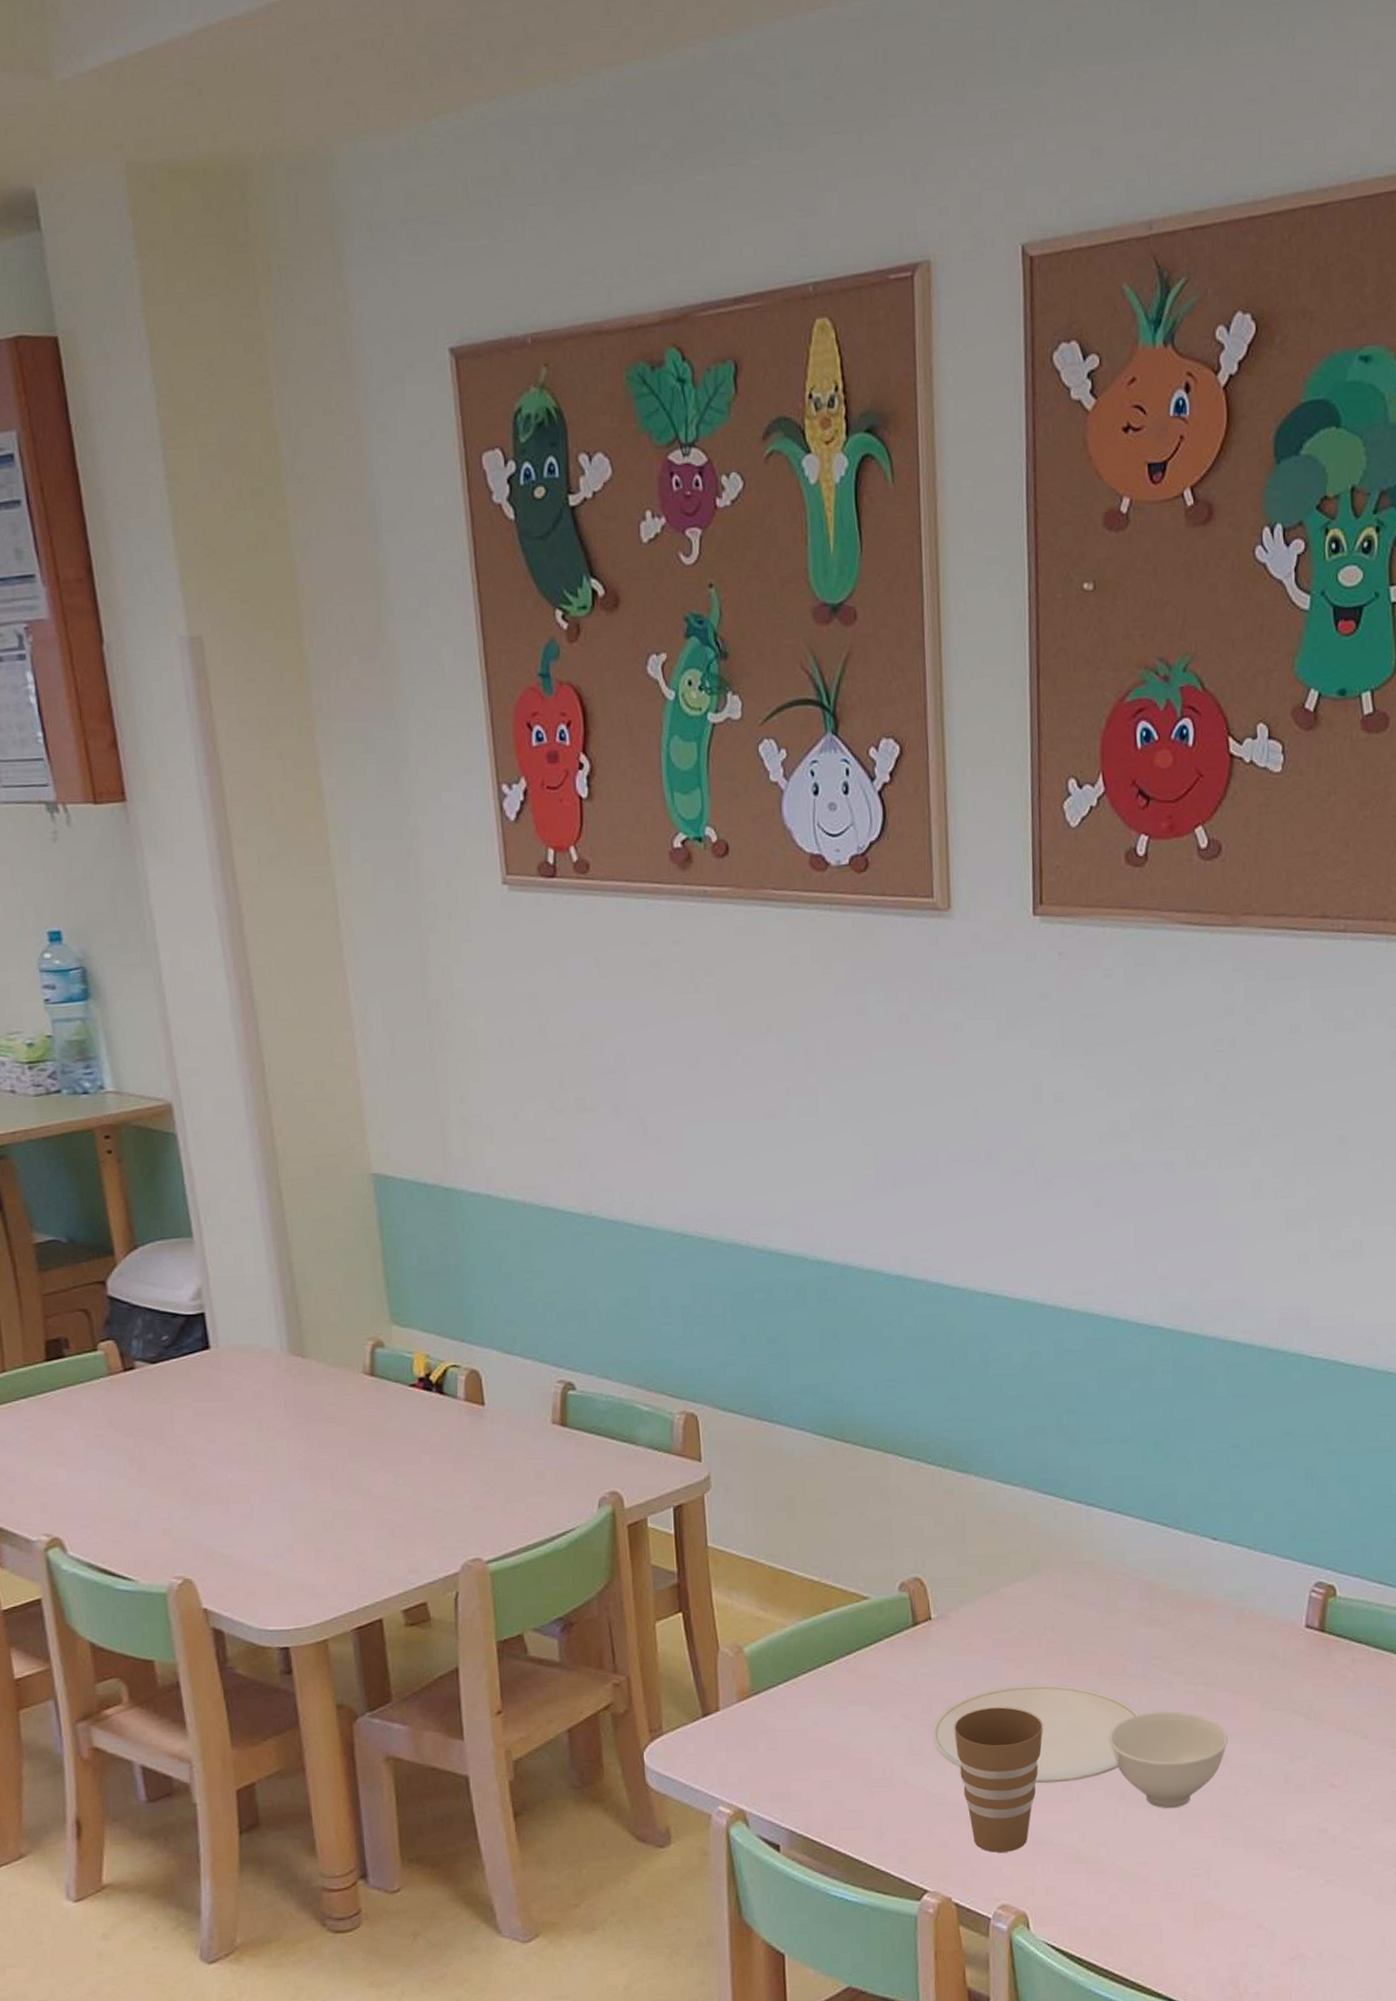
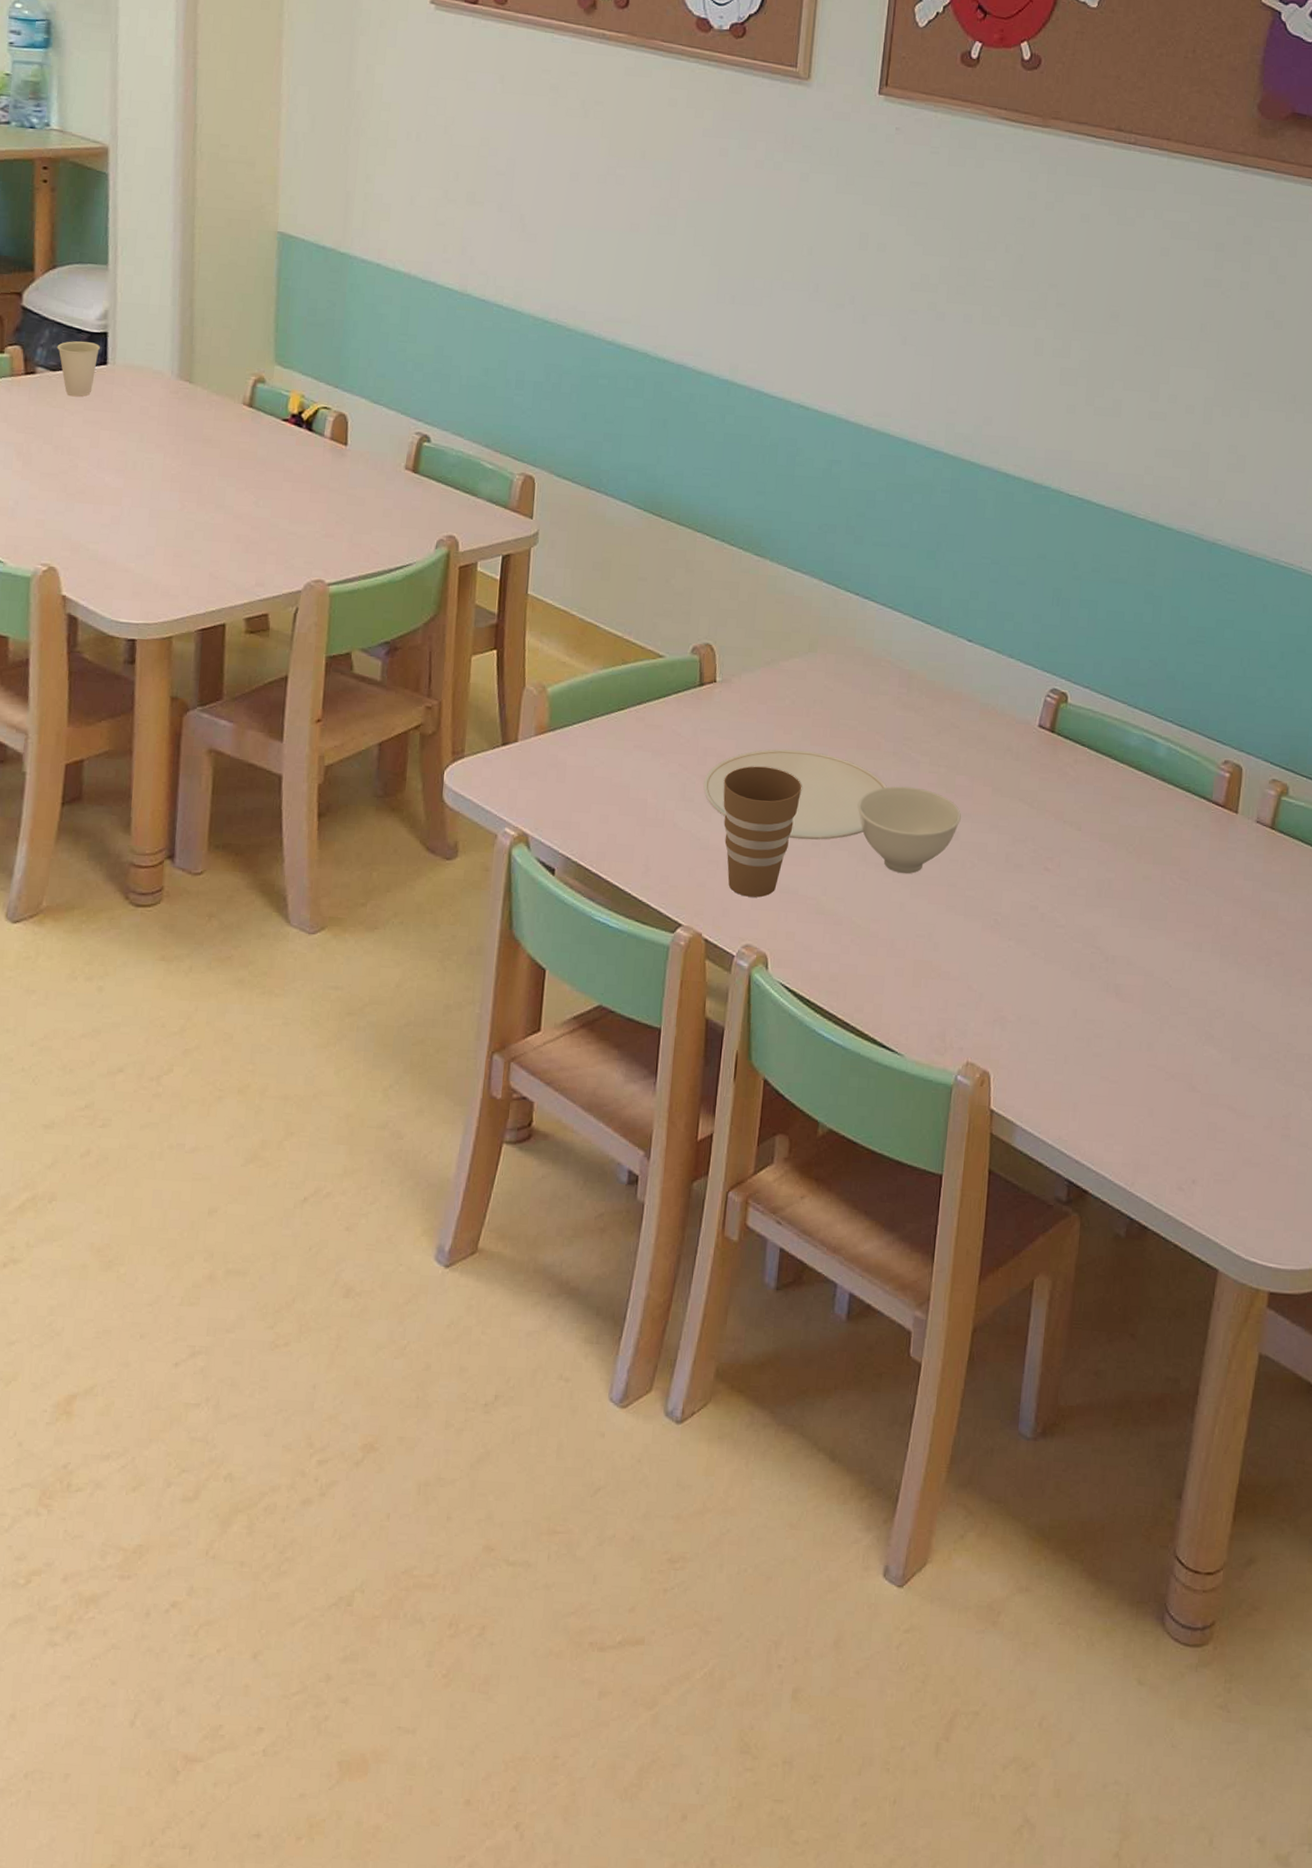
cup: none [152,1325,200,1389] -> present [56,340,101,397]

